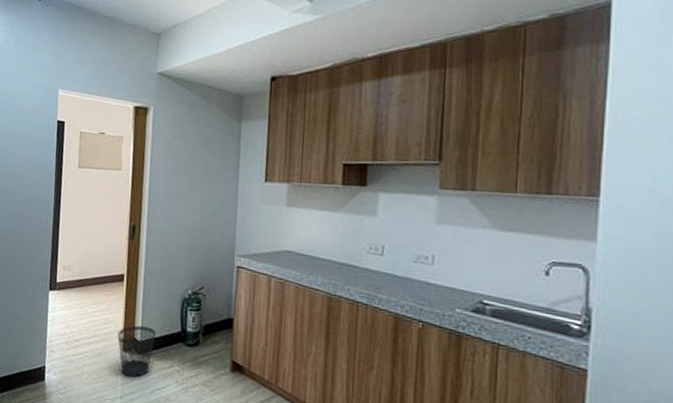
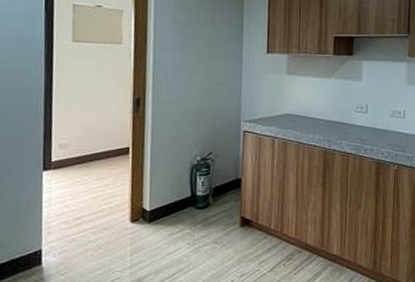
wastebasket: present [117,325,157,378] -> none [124,195,166,246]

